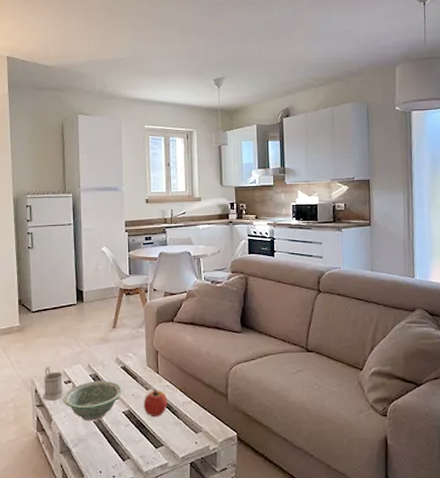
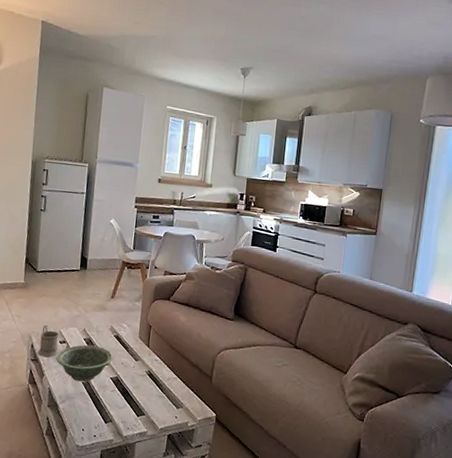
apple: present [143,389,167,417] -> none [130,361,154,387]

